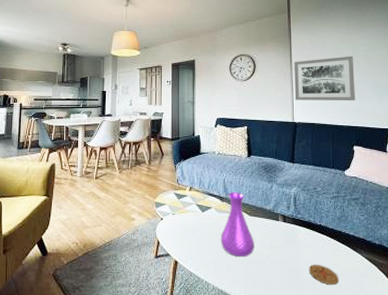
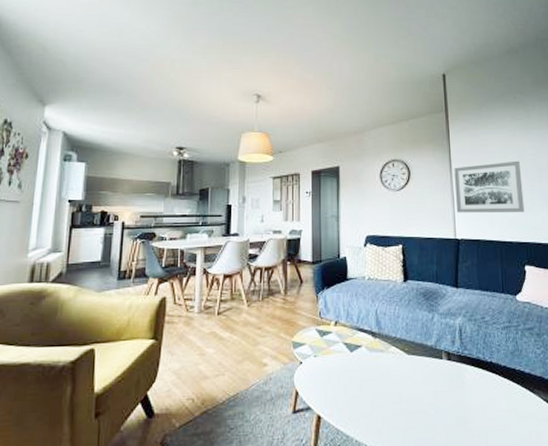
vase: present [220,192,254,257] -> none [373,326,414,407]
coaster: present [308,264,339,285] -> none [479,410,515,437]

